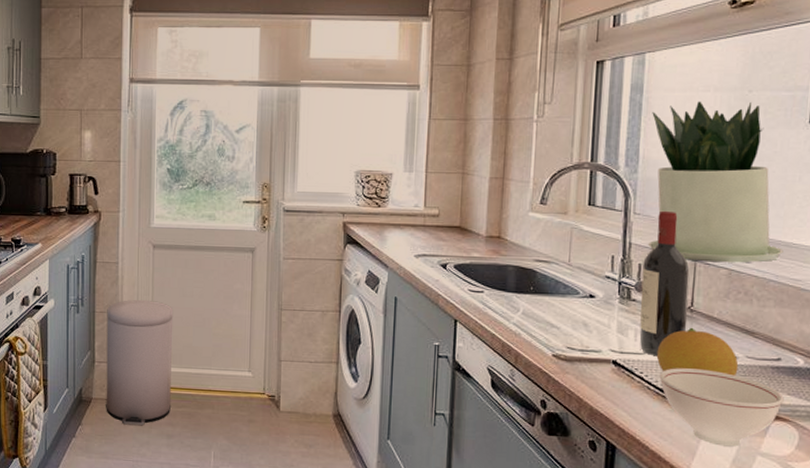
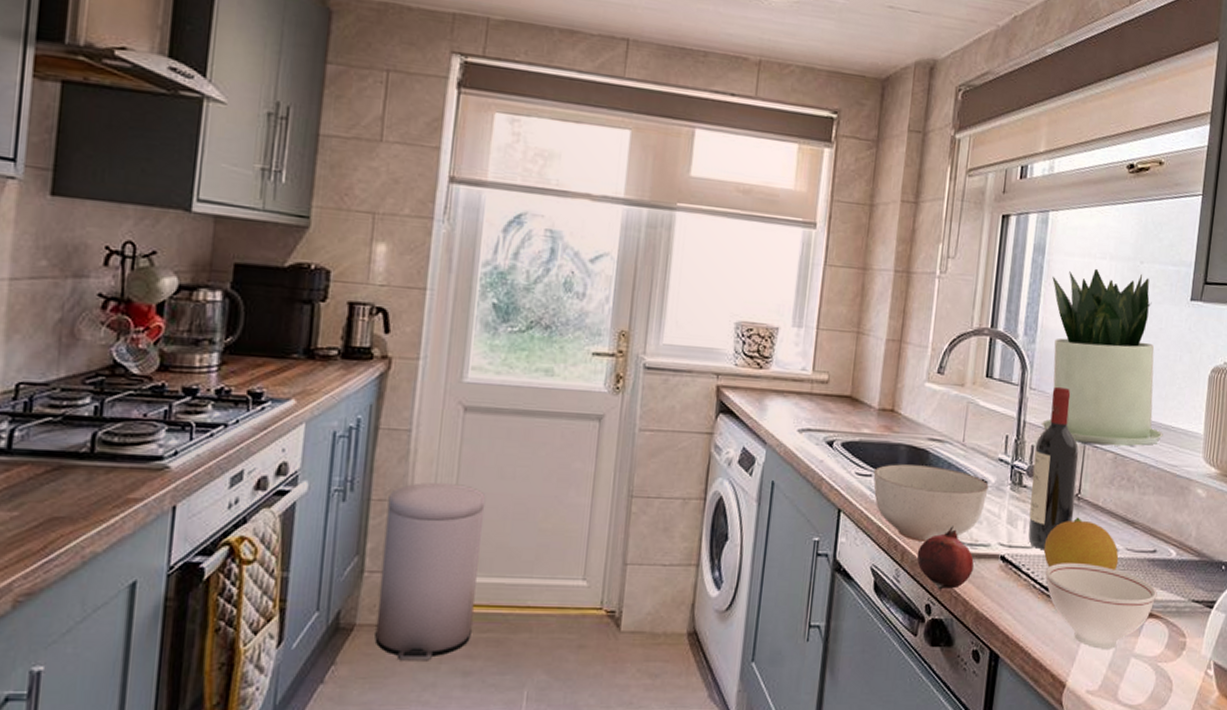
bowl: none [484,282,597,348] -> present [873,464,989,543]
fruit: none [530,334,586,388] -> present [916,526,974,590]

